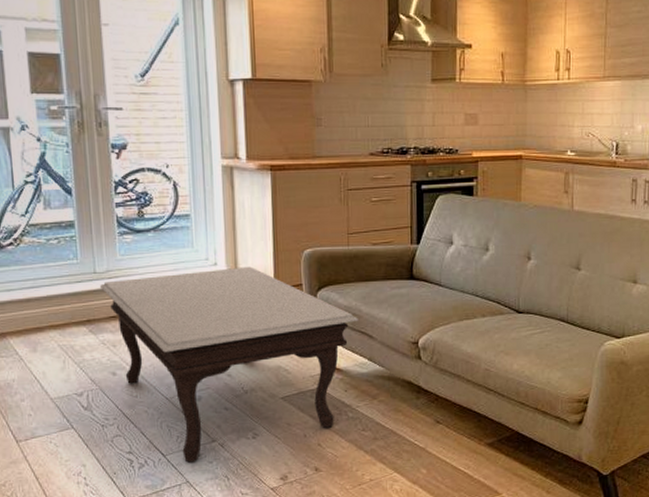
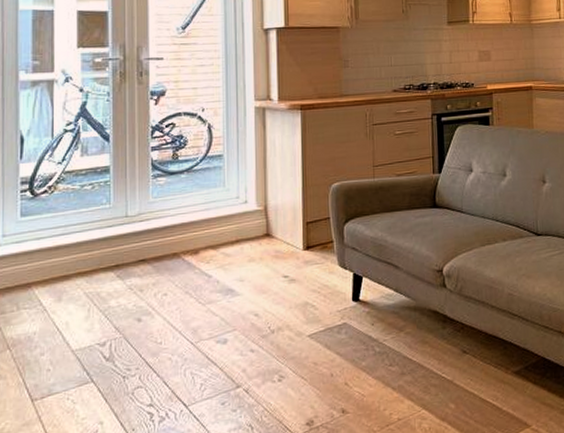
coffee table: present [100,266,358,463] -> none [131,202,384,413]

